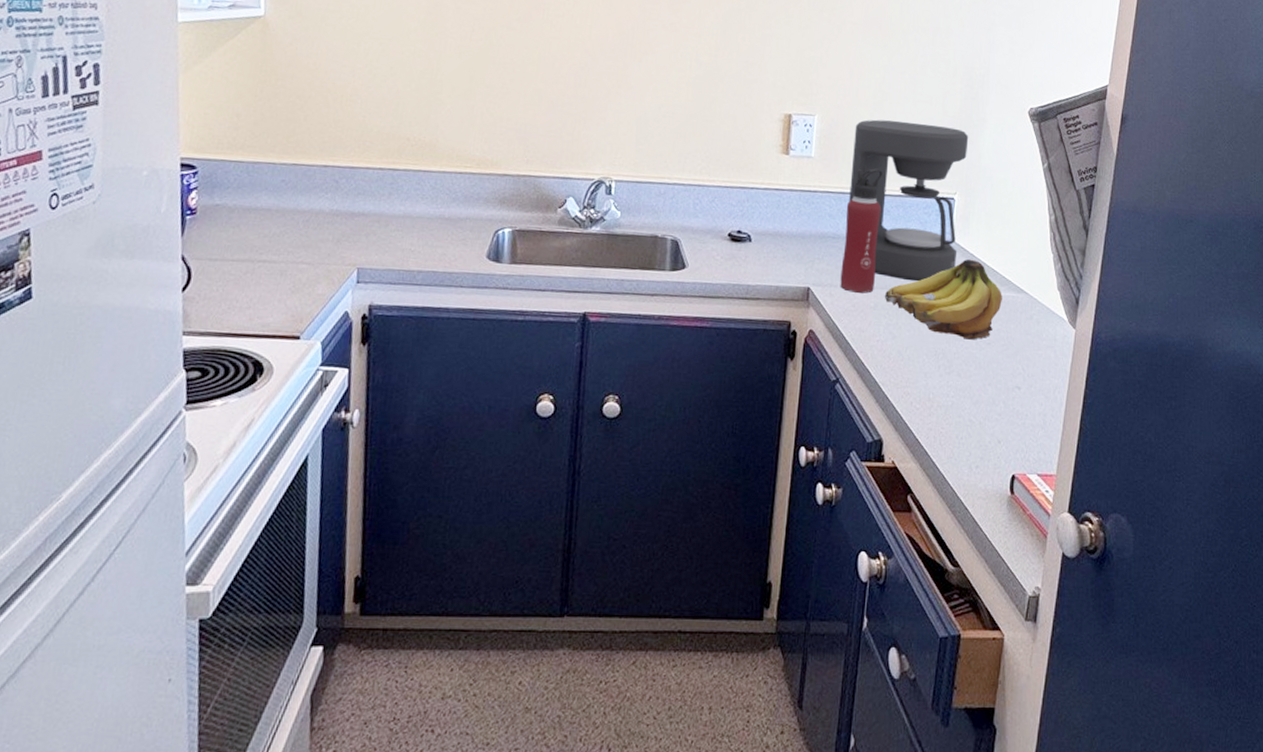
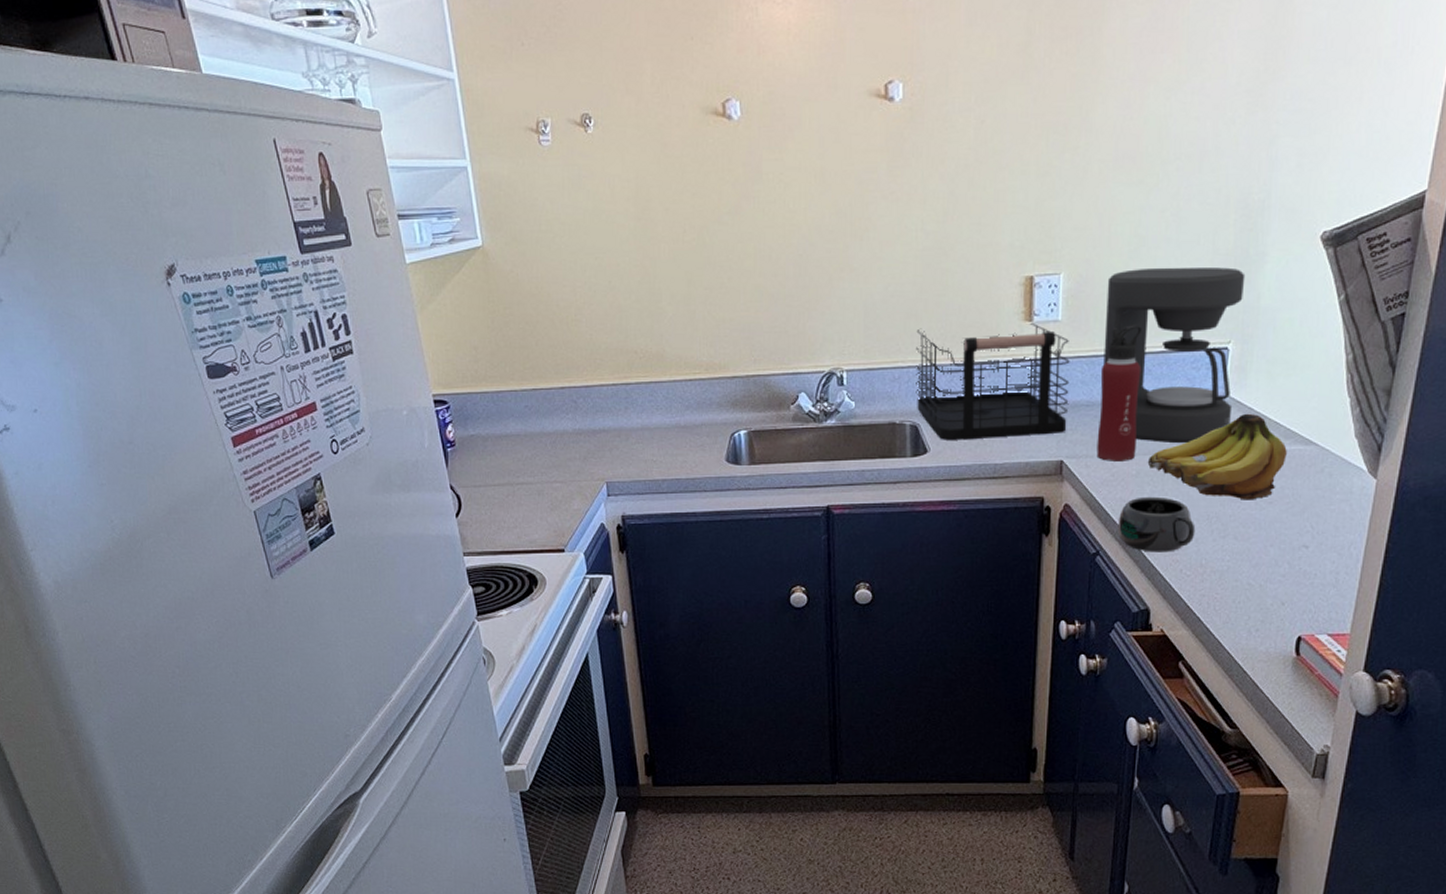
dish rack: none [679,149,820,262] -> present [916,322,1070,440]
mug: none [856,328,925,385] -> present [1117,496,1196,553]

